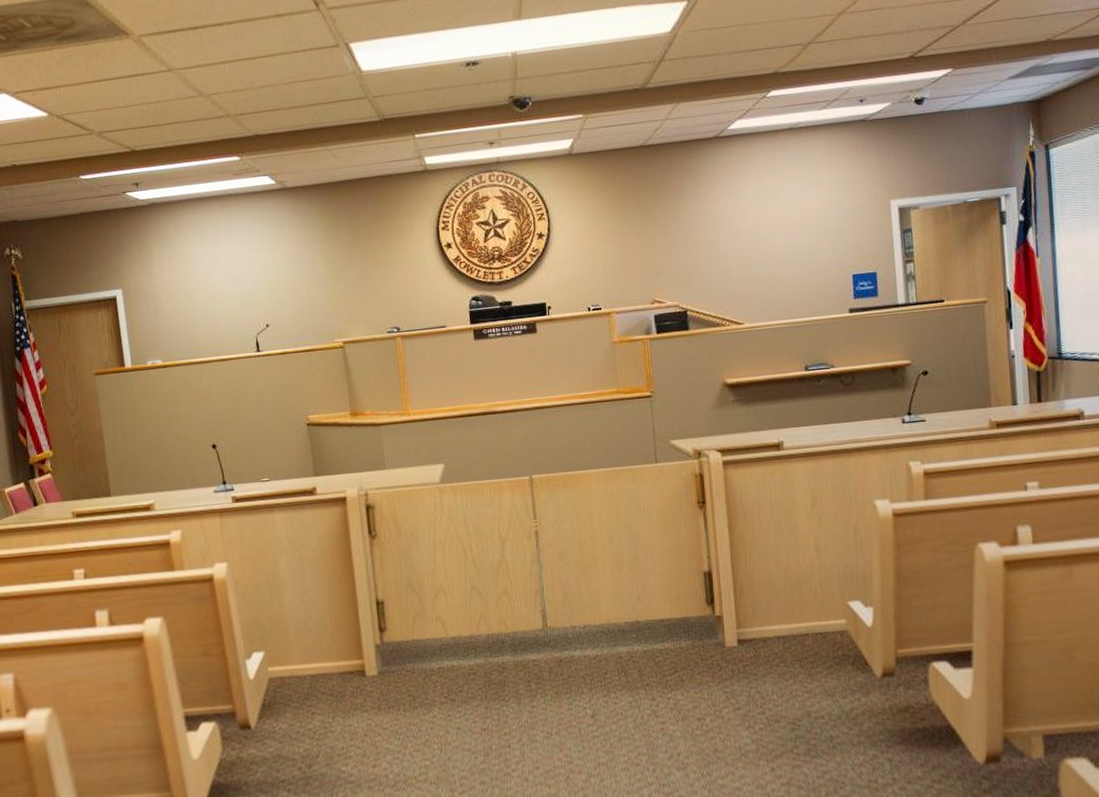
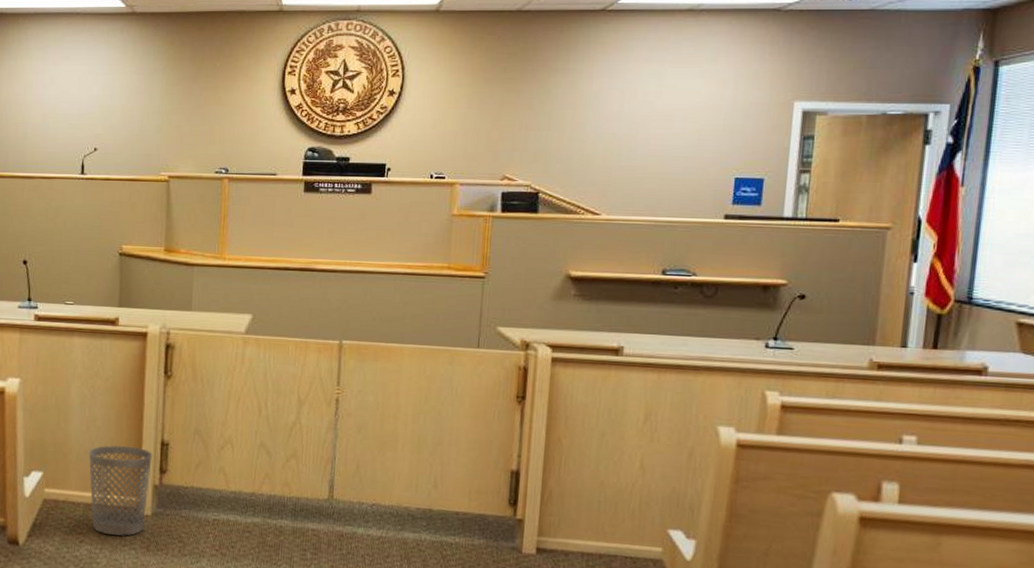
wastebasket: none [306,611,373,702] -> present [88,444,152,536]

